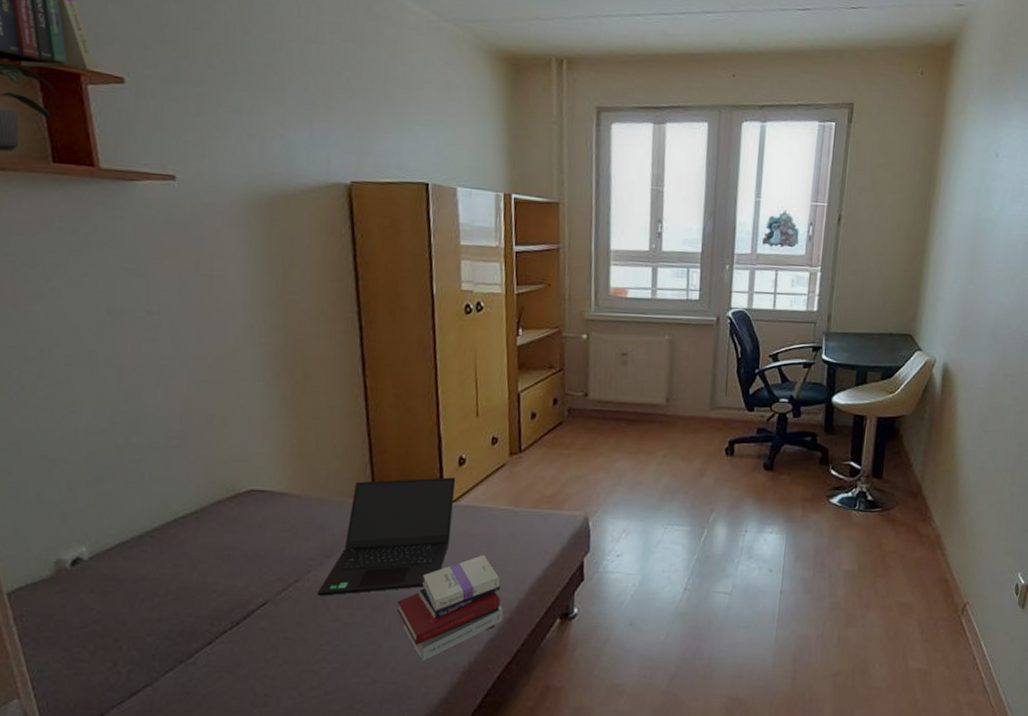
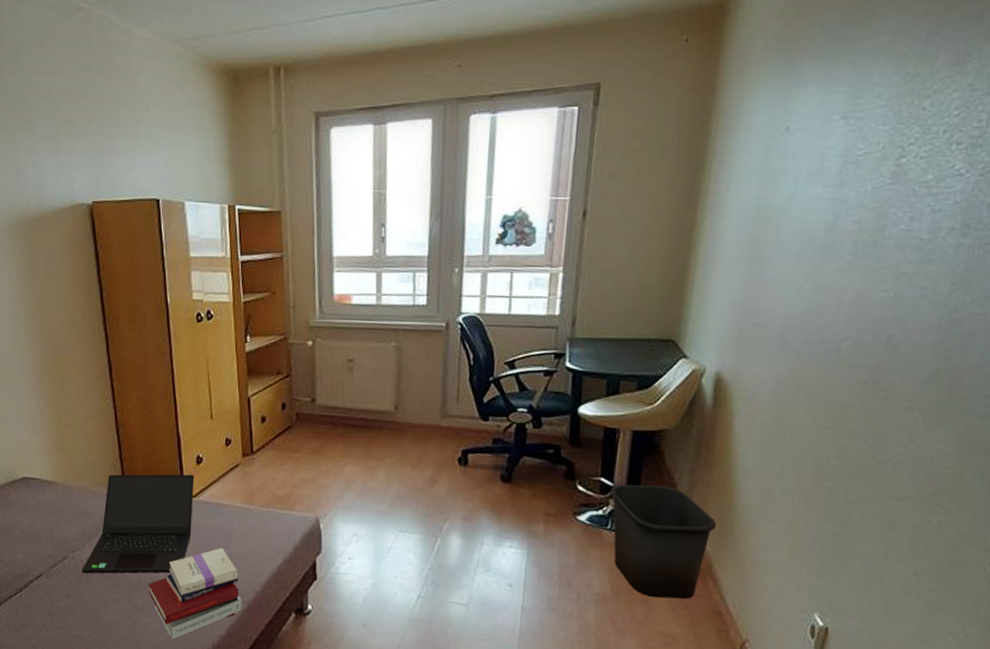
waste bin: none [858,466,944,570] -> present [610,484,717,599]

